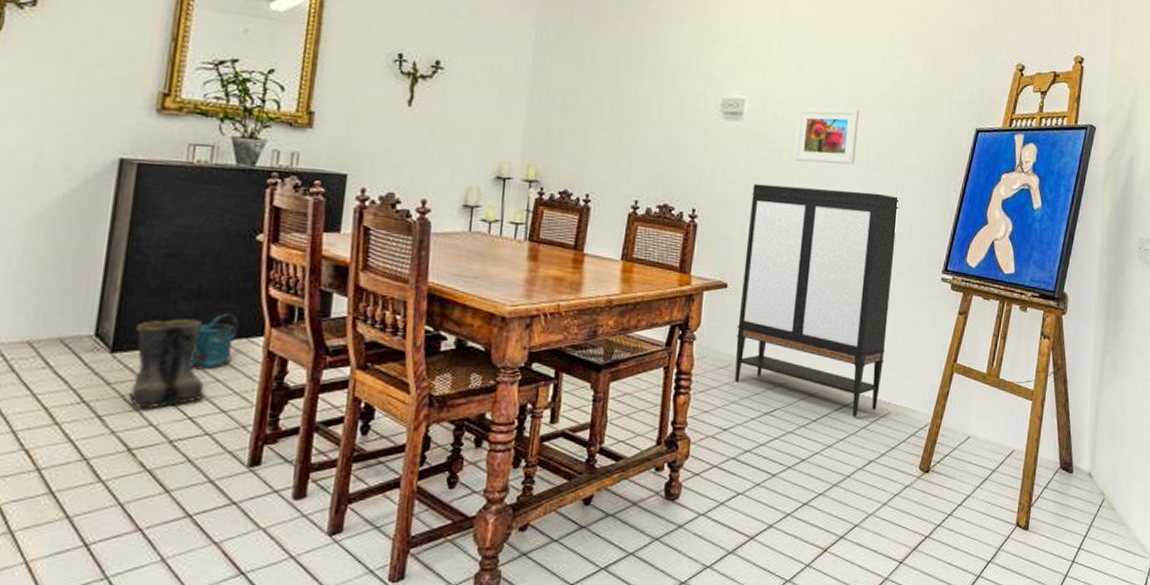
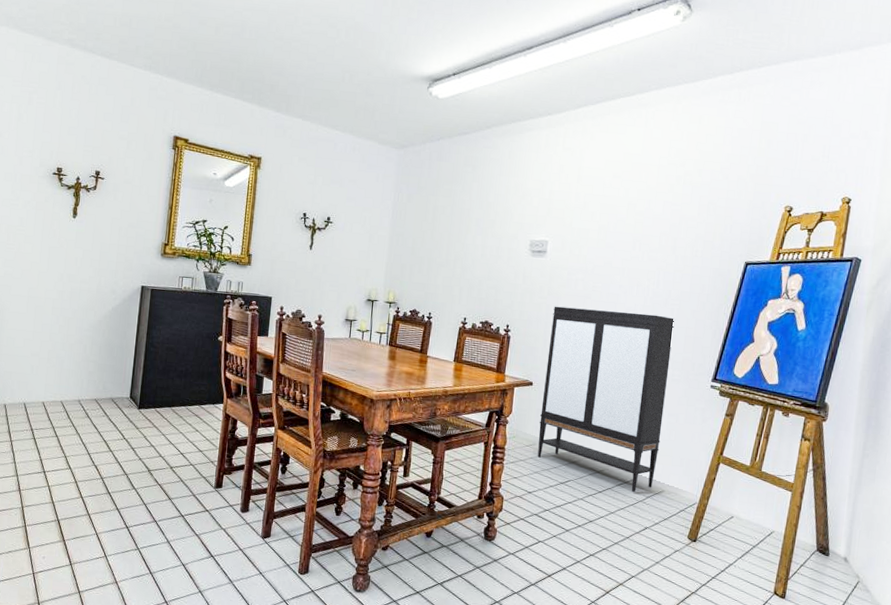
boots: present [128,319,208,409] -> none [148,390,192,446]
watering can: present [190,314,239,370] -> none [181,388,209,424]
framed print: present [794,108,859,165] -> none [587,246,642,292]

